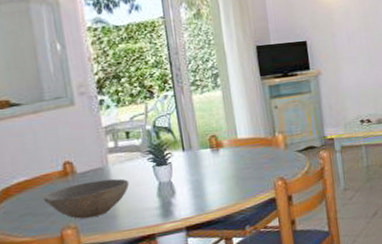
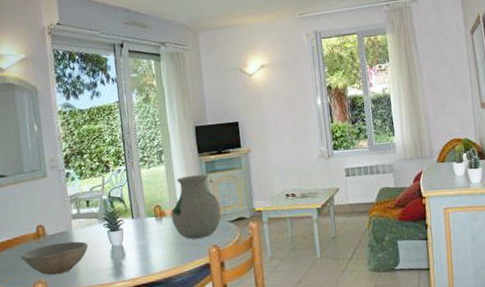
vase: none [229,100,288,172] -> present [171,174,221,240]

